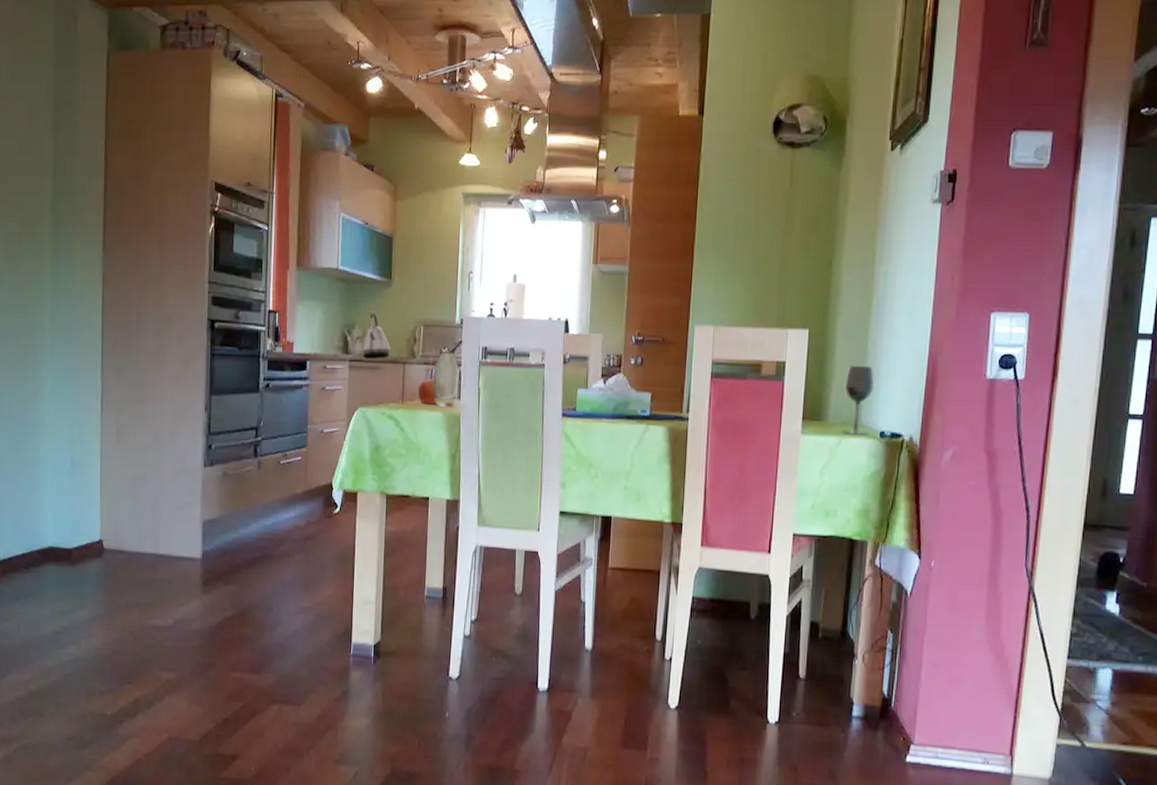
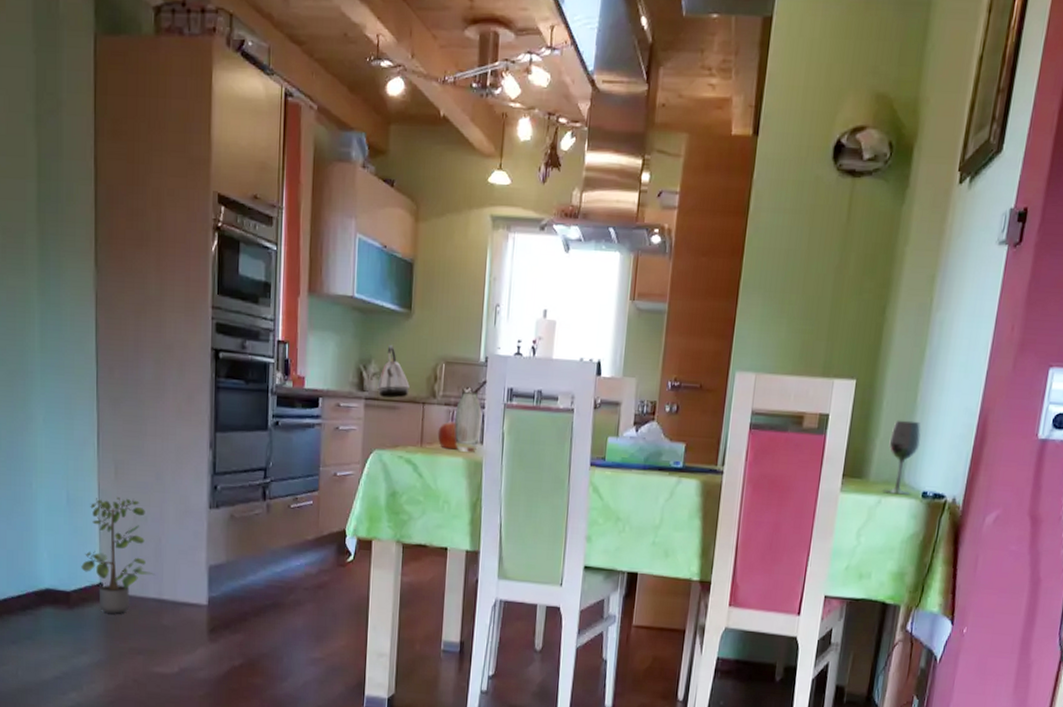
potted plant: none [83,458,152,569] -> present [81,497,155,614]

